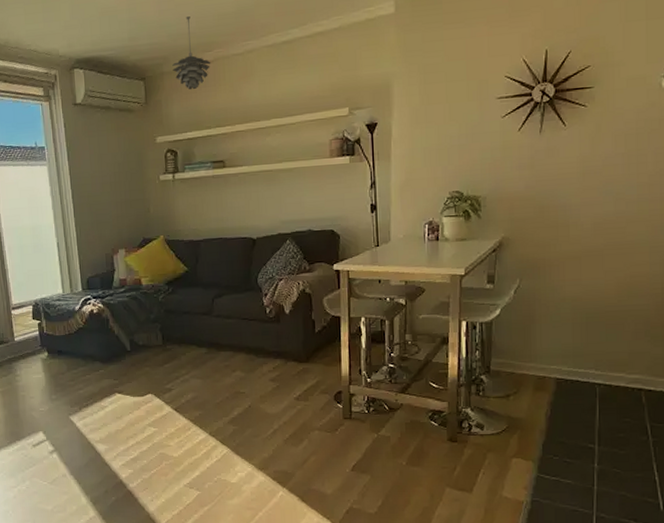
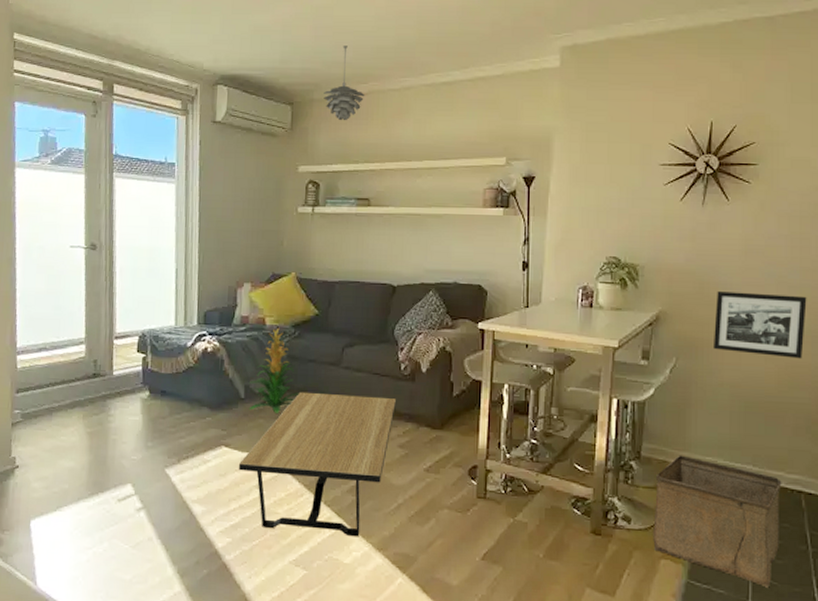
coffee table: none [131,339,265,460] -> present [238,391,396,537]
indoor plant: none [134,286,178,361] -> present [250,327,299,413]
storage bin: none [504,366,623,475] -> present [653,455,782,588]
picture frame: none [554,210,644,269] -> present [712,291,807,359]

